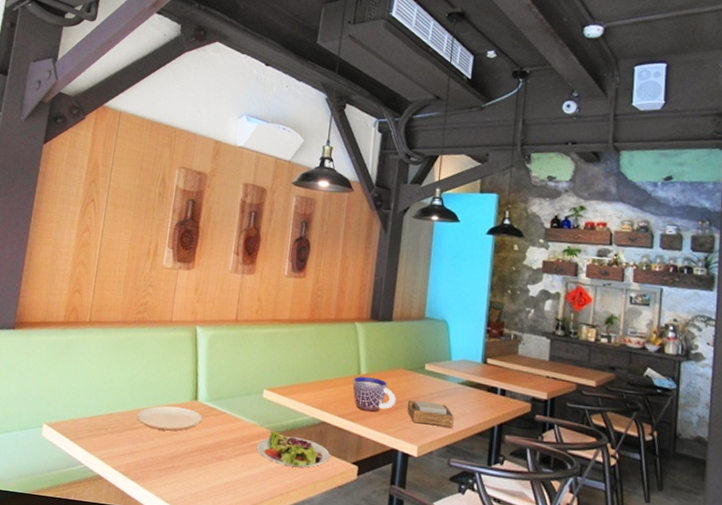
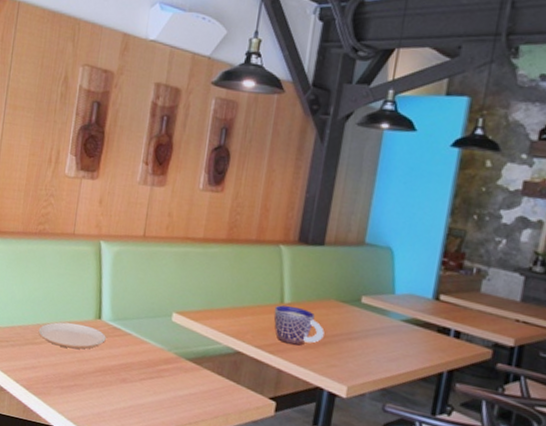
salad plate: present [256,430,330,468] -> none [163,356,245,399]
napkin holder: present [407,399,454,428] -> none [336,334,394,370]

